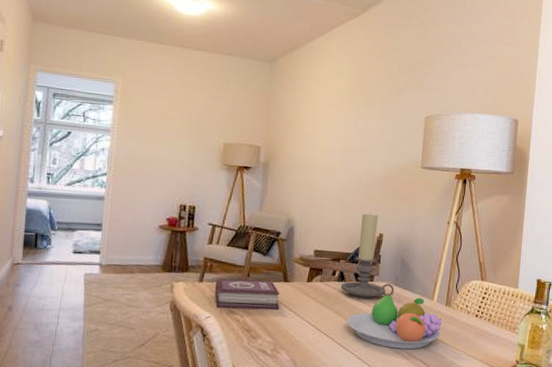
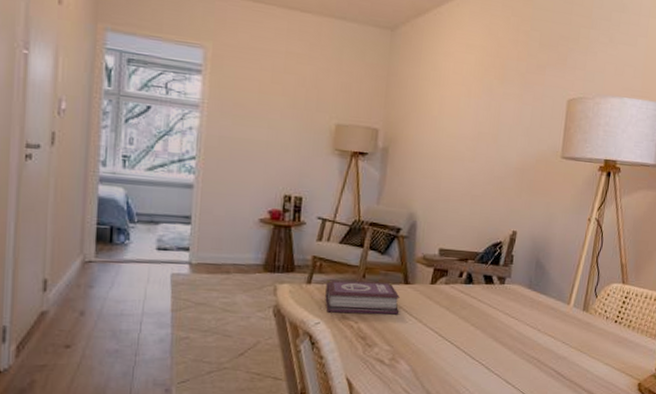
candle holder: present [340,213,395,299] -> none [468,208,528,303]
fruit bowl: present [346,294,442,350] -> none [474,298,579,358]

